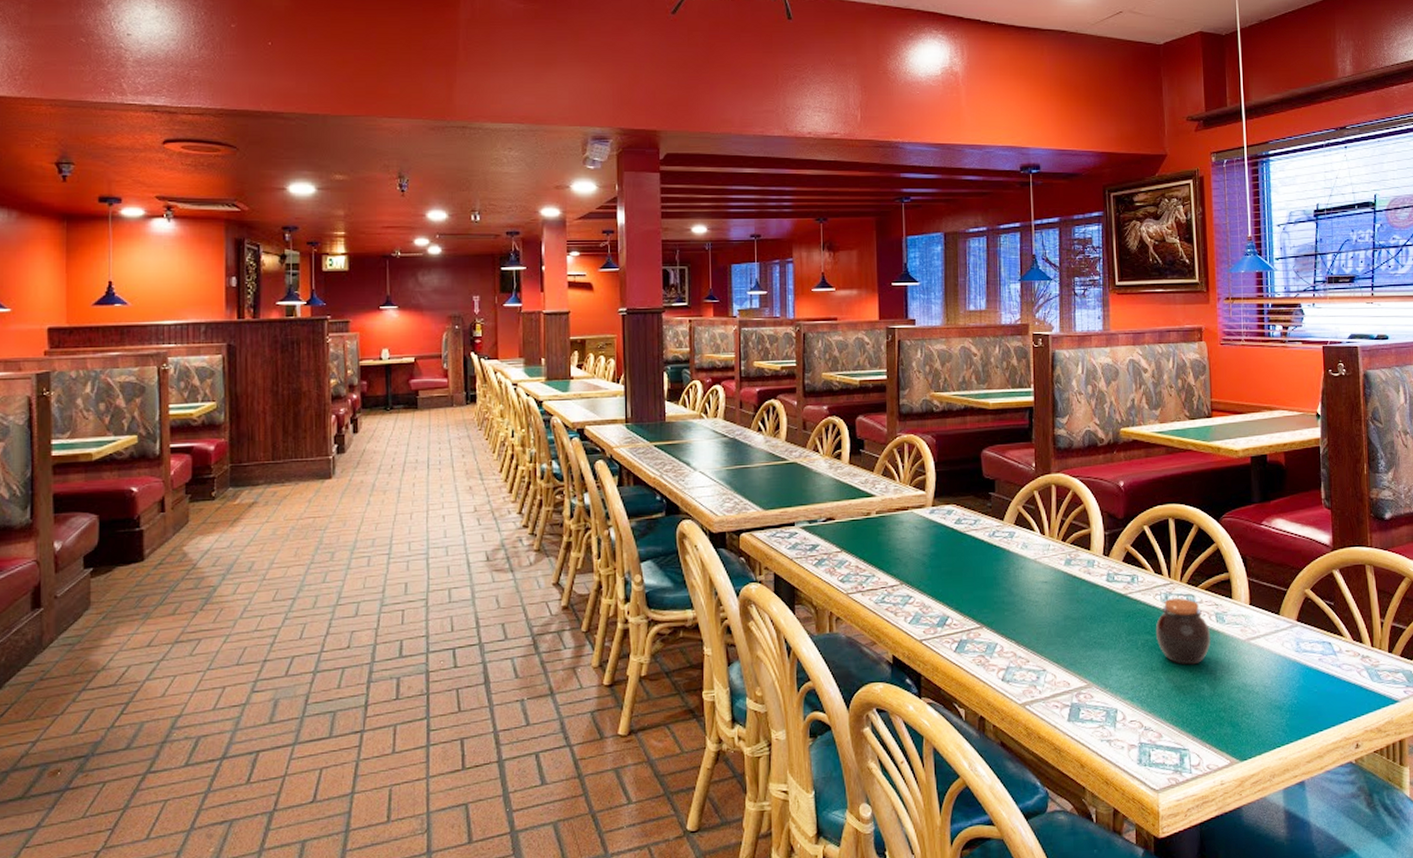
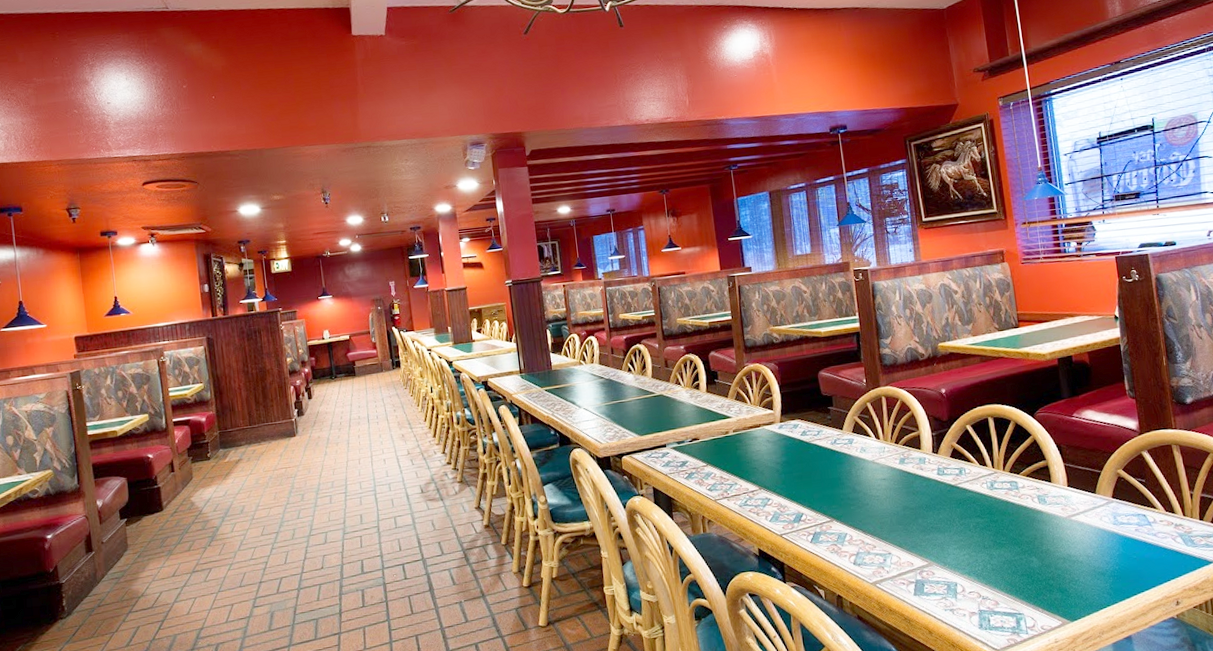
jar: present [1156,598,1211,665] -> none [985,485,1036,542]

